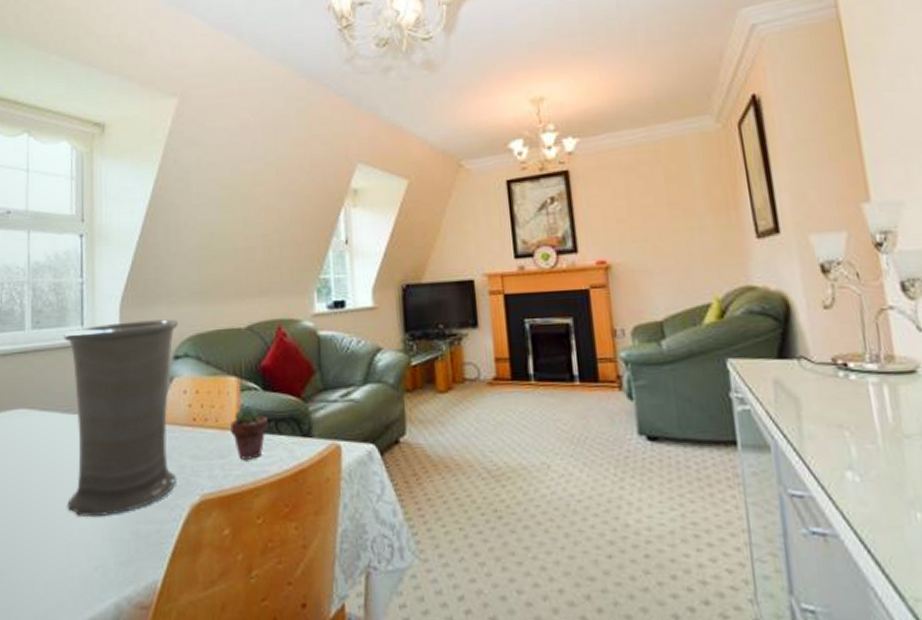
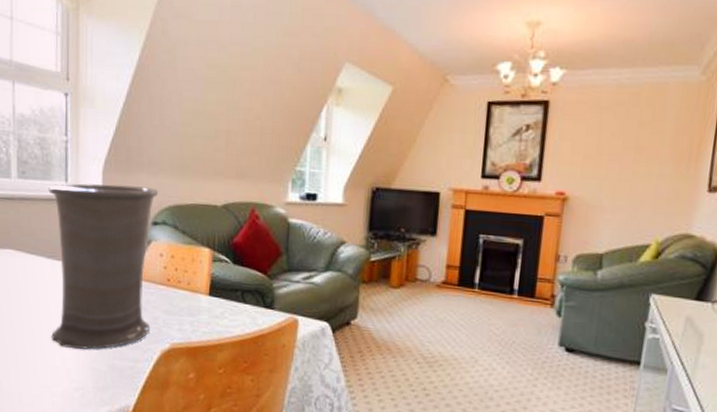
potted succulent: present [229,406,269,460] -> none [200,275,236,321]

